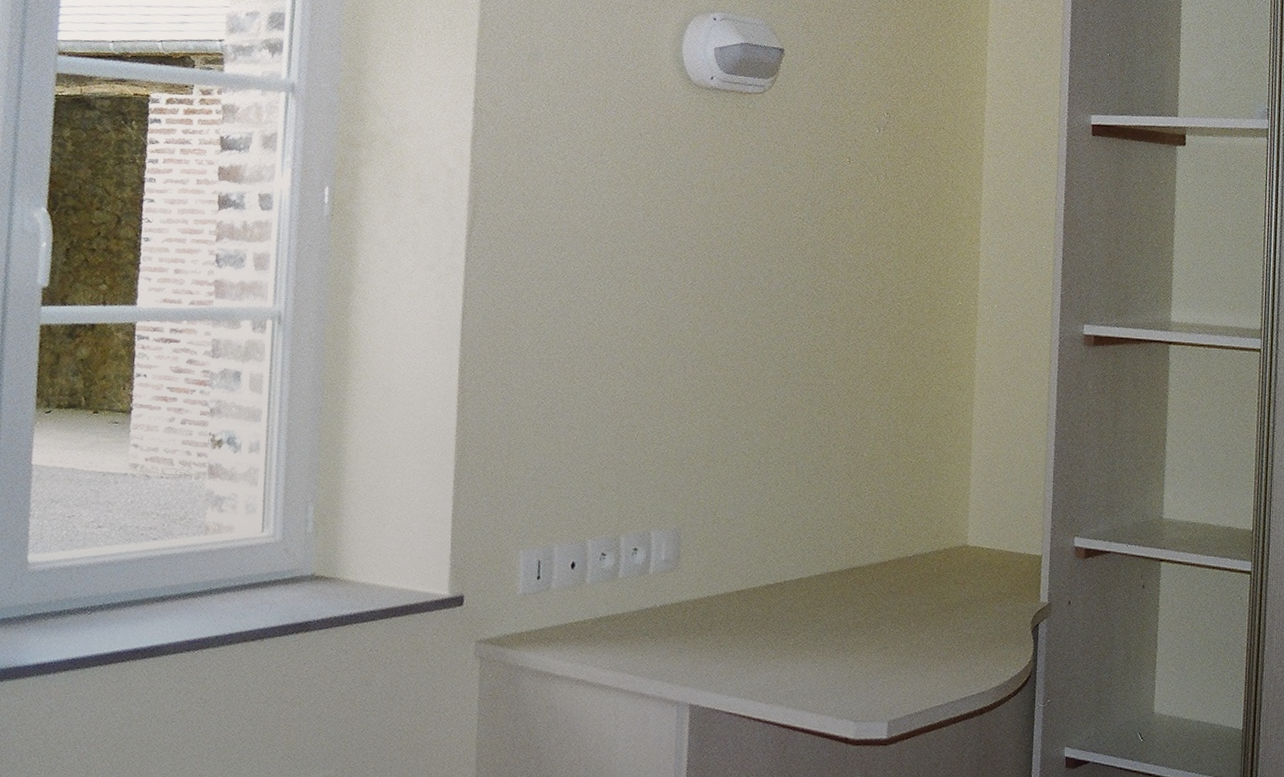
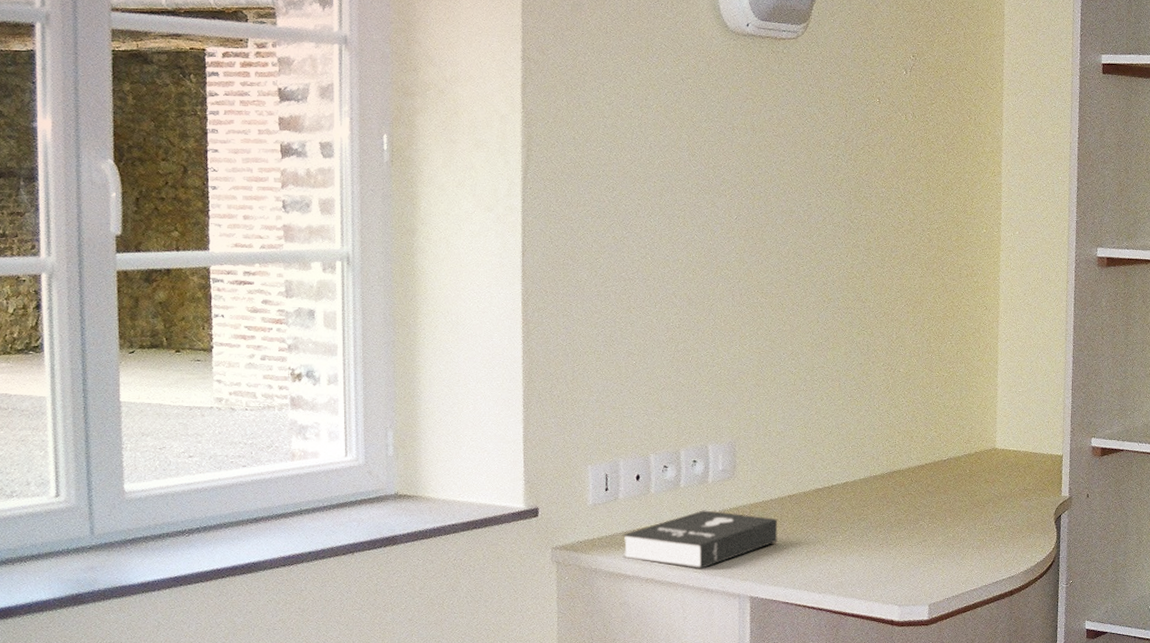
booklet: none [552,604,724,671] -> present [622,510,778,569]

